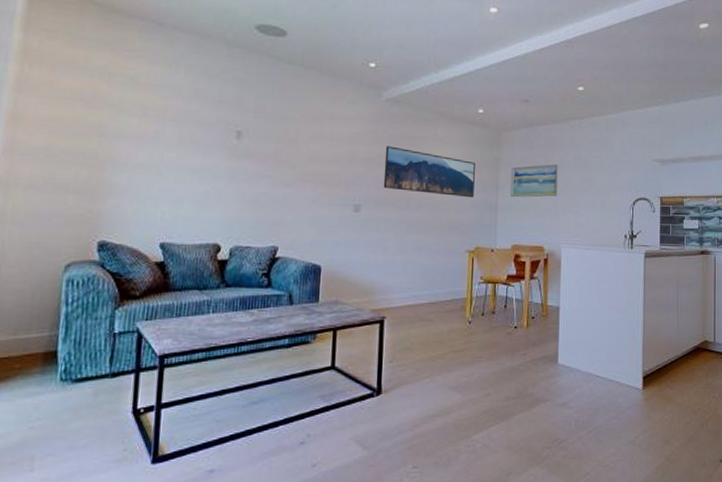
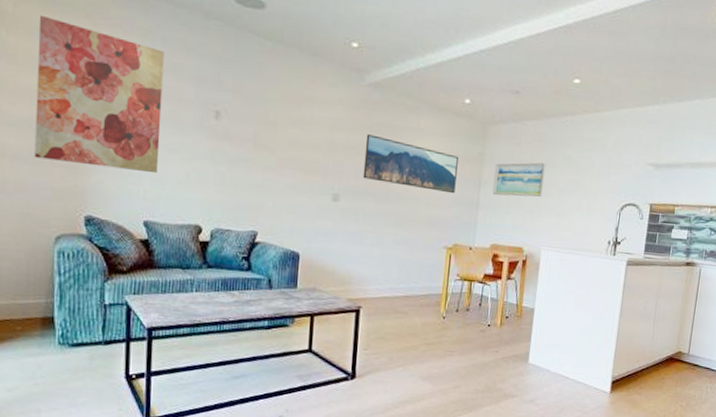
wall art: none [48,50,188,195] -> present [34,15,165,174]

